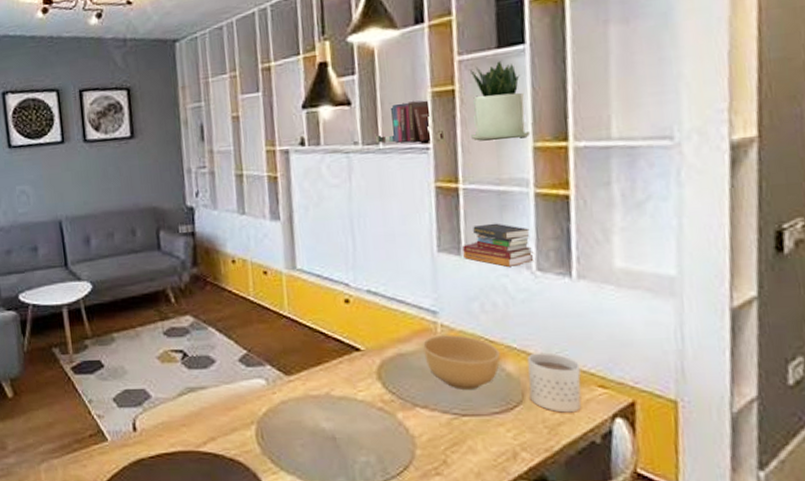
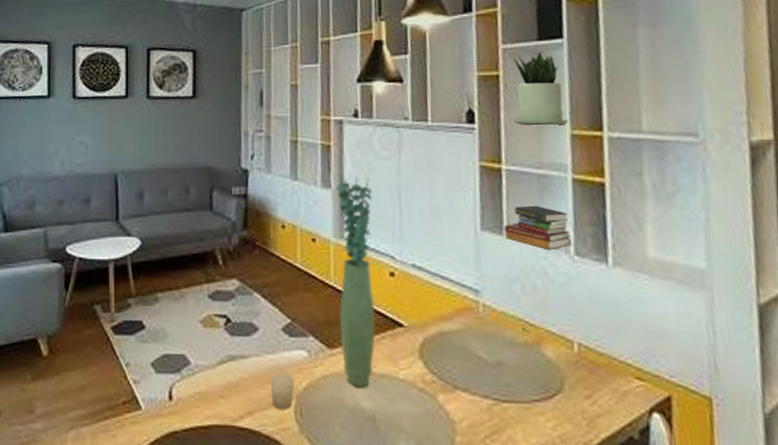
candle: none [230,401,255,435] -> present [270,373,295,410]
vase: none [286,205,332,411] -> present [336,174,375,388]
books: present [375,100,444,144] -> none [424,83,488,123]
bowl: present [423,335,500,390] -> none [465,315,540,374]
mug: present [527,352,582,413] -> none [566,339,620,405]

